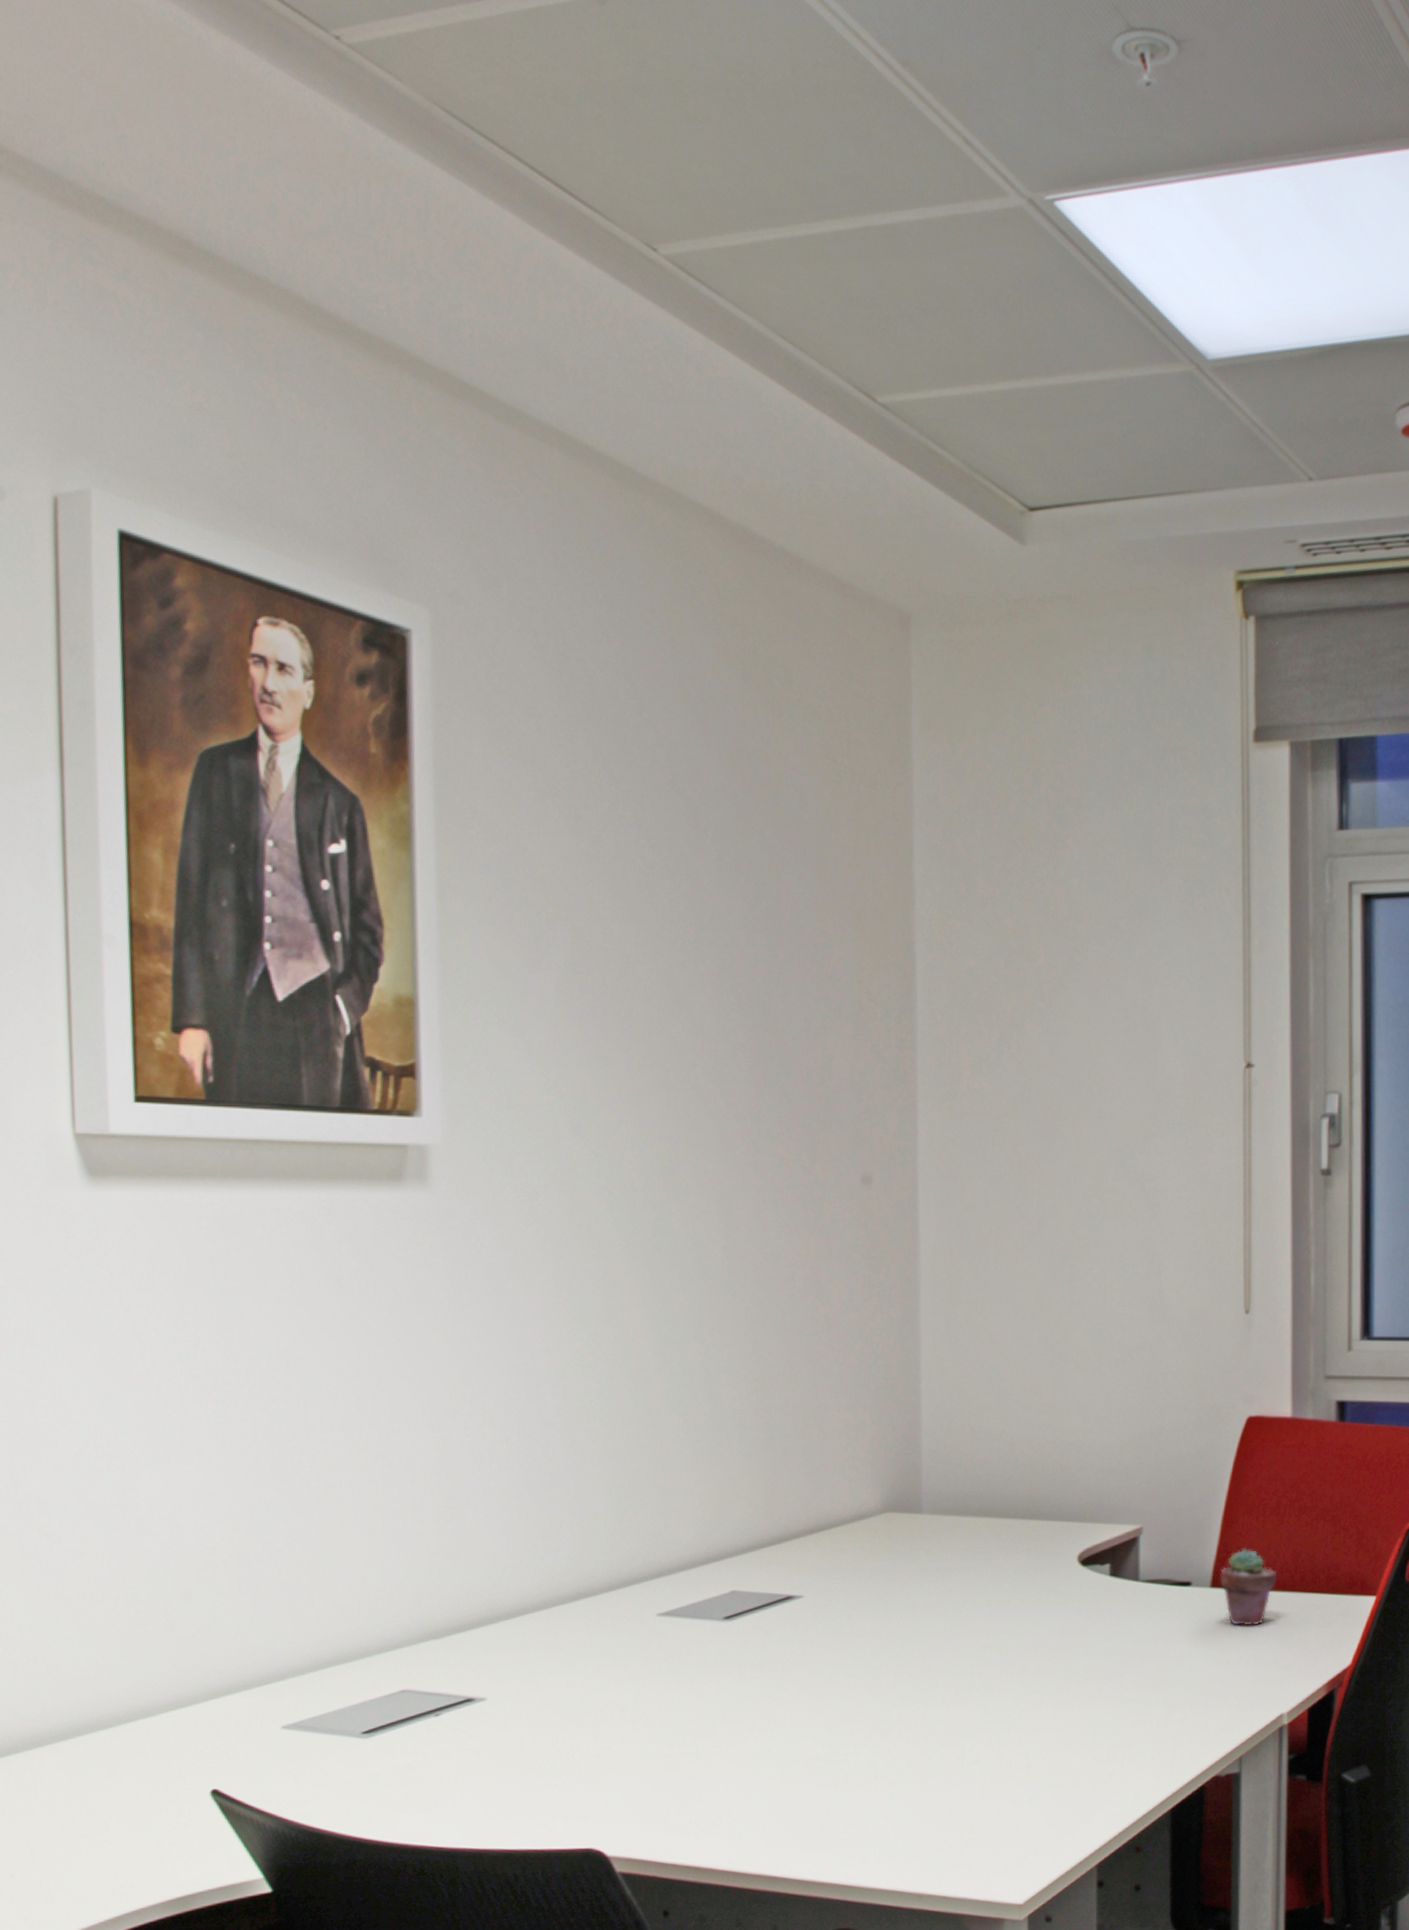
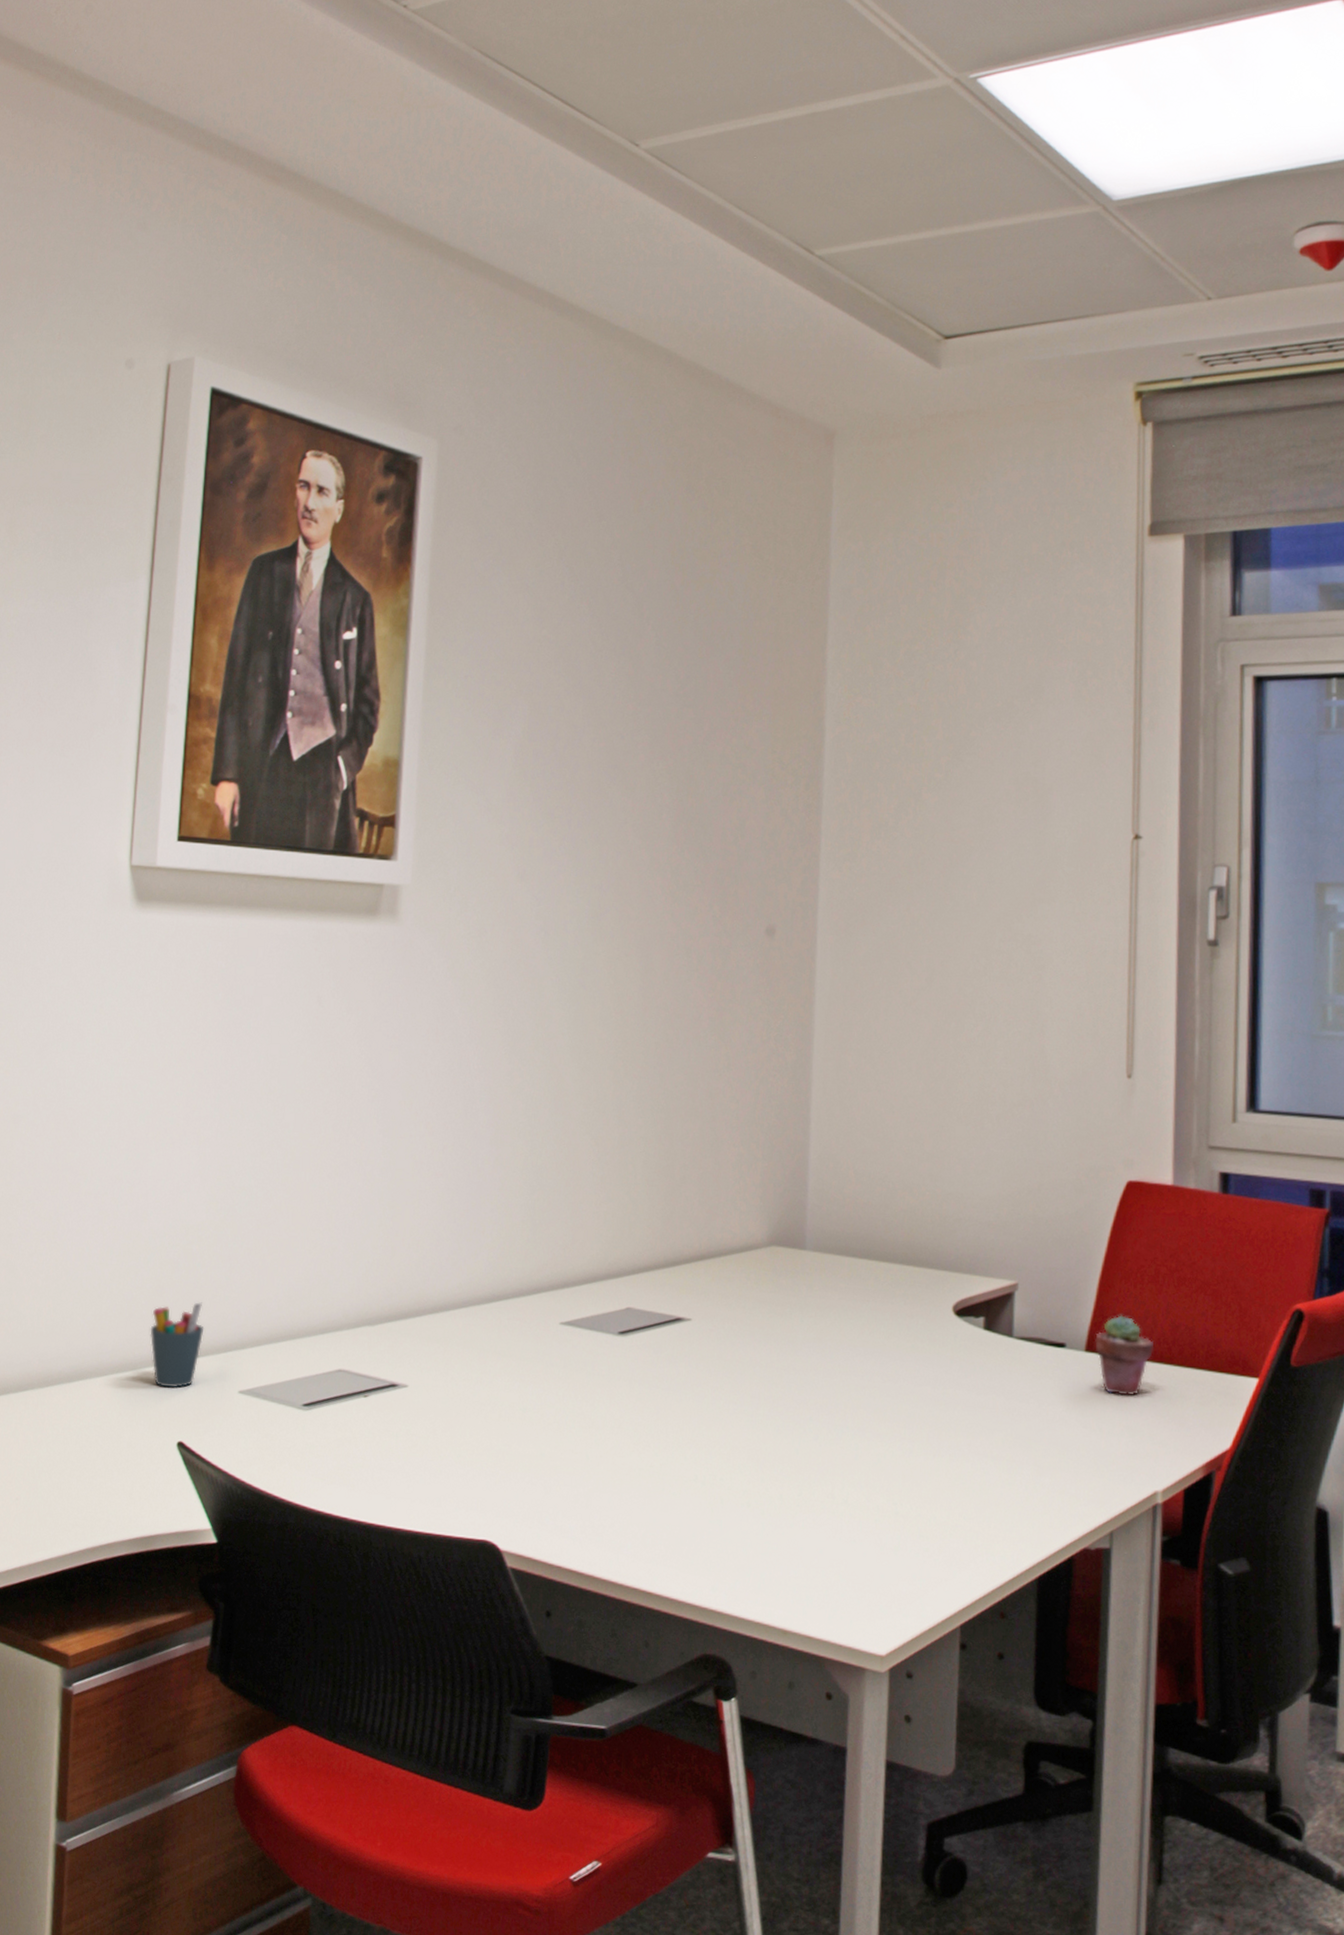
pen holder: none [162,1634,232,1733] -> present [150,1302,204,1389]

